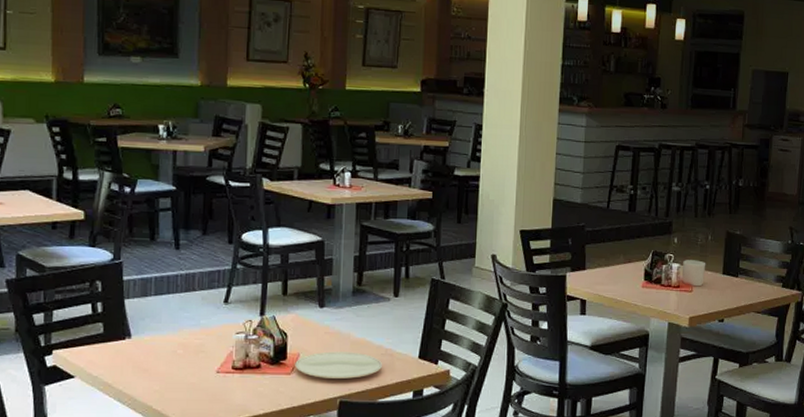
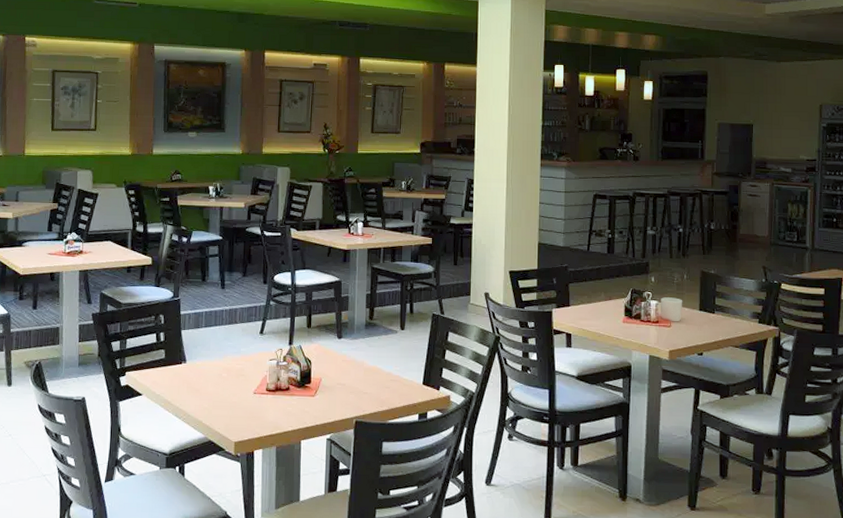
plate: present [295,351,383,379] -> none [318,377,392,401]

